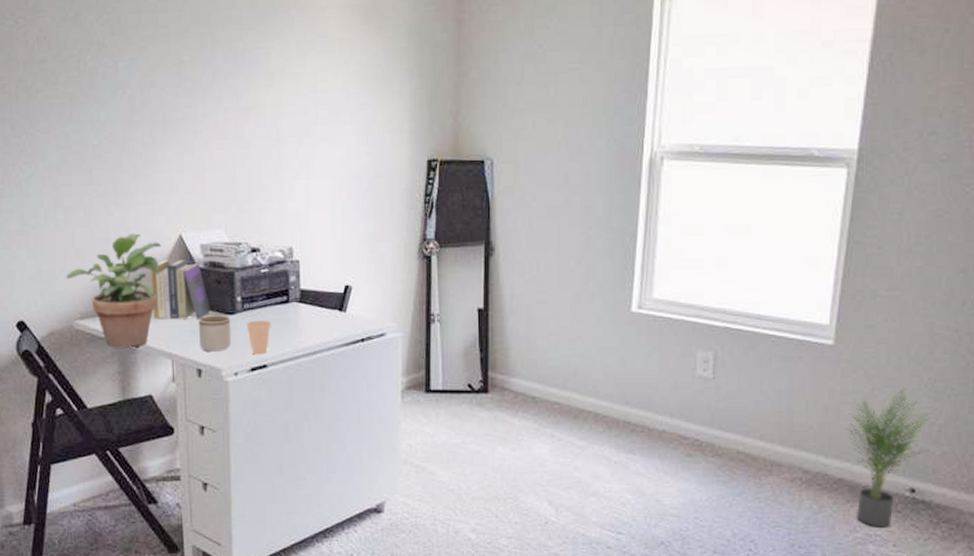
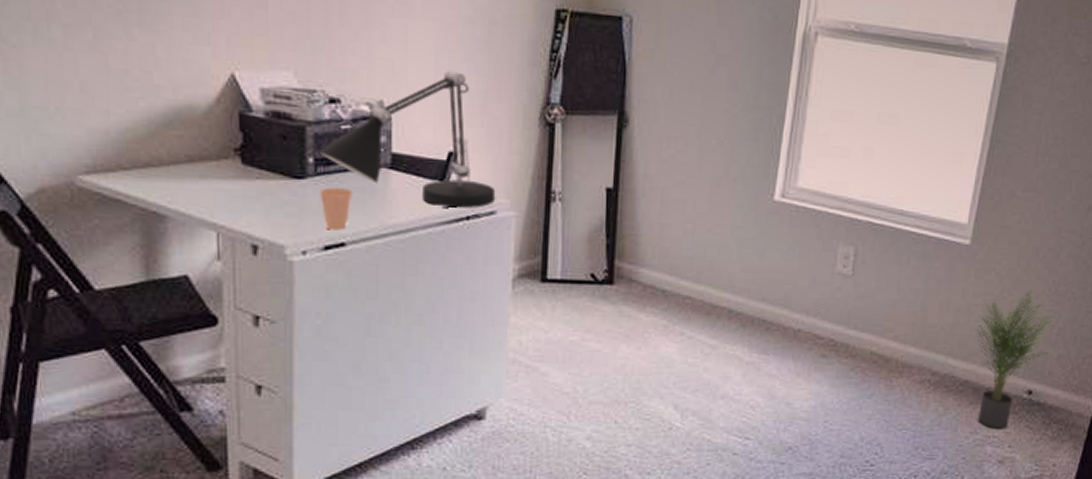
potted plant: present [66,233,161,348] -> none [65,66,205,215]
books: present [150,259,211,320] -> none [189,104,273,183]
mug: present [198,315,232,353] -> none [254,178,299,226]
desk lamp: none [246,218,385,332] -> present [320,70,496,209]

